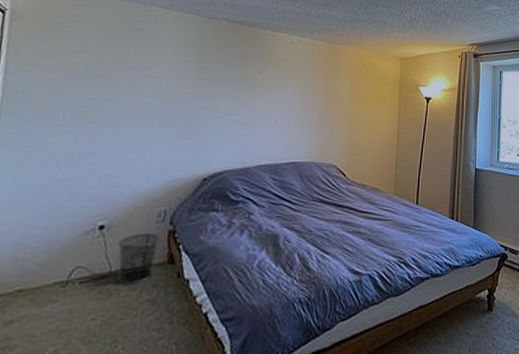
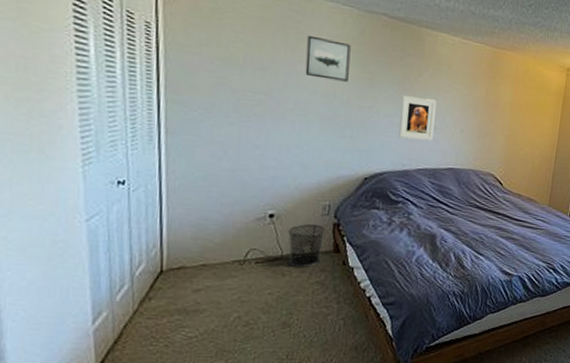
wall art: none [145,42,193,84] -> present [305,35,351,82]
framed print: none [239,93,276,136] -> present [399,96,437,141]

